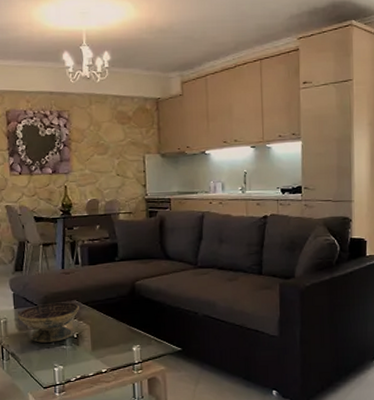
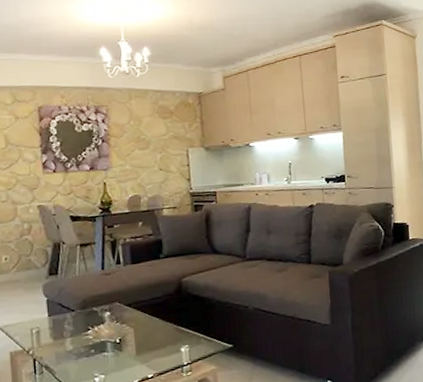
decorative bowl: present [18,302,79,343] -> none [53,305,122,352]

